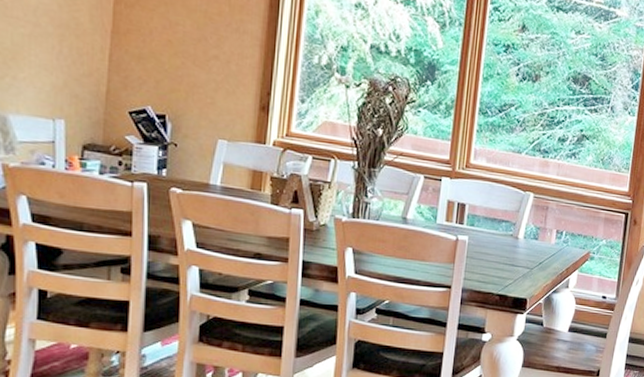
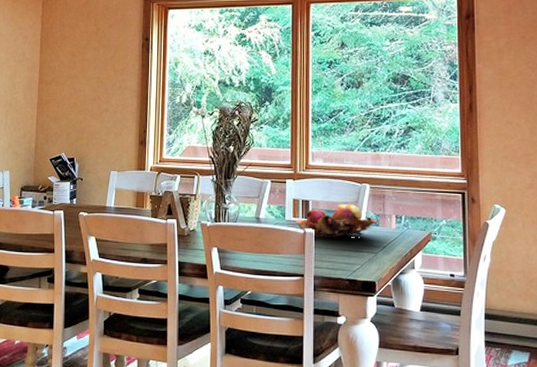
fruit basket: none [448,212,538,249] -> present [296,204,378,237]

